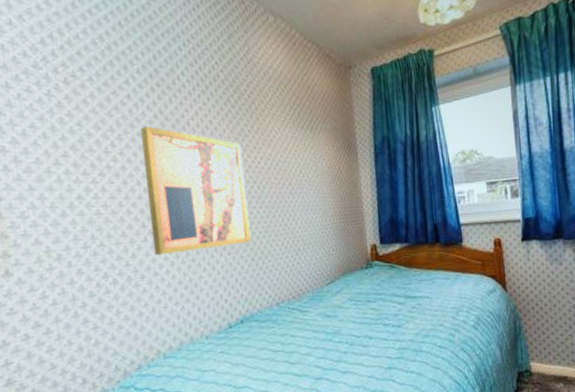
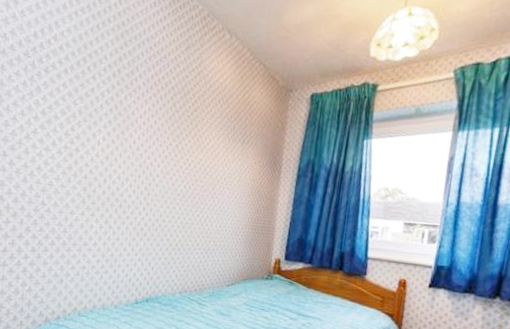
wall art: present [141,126,251,256] -> none [87,117,177,234]

